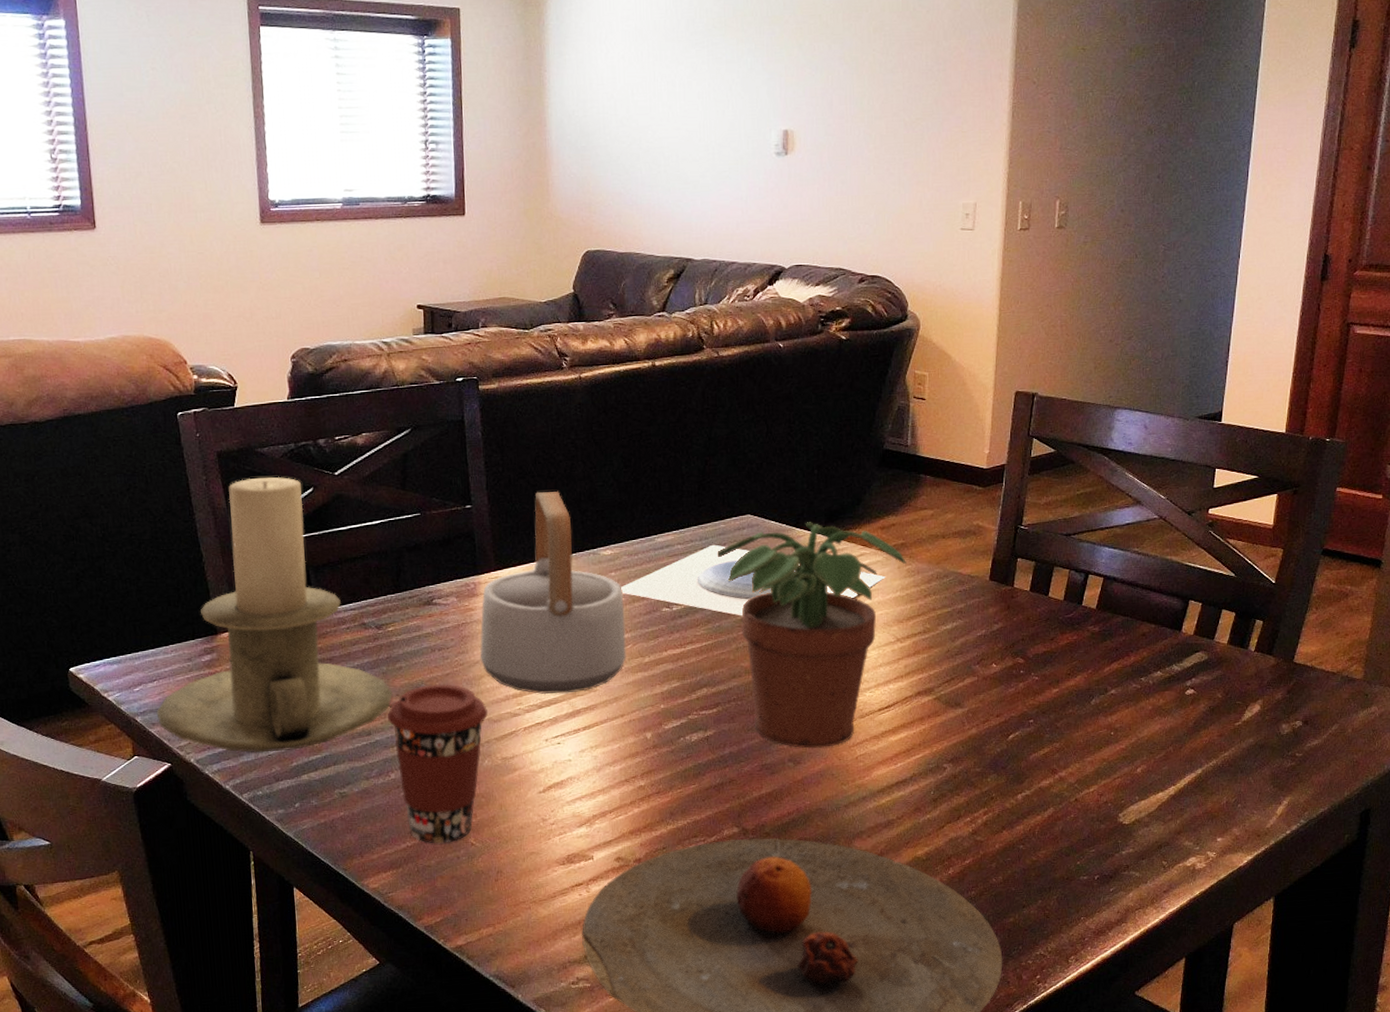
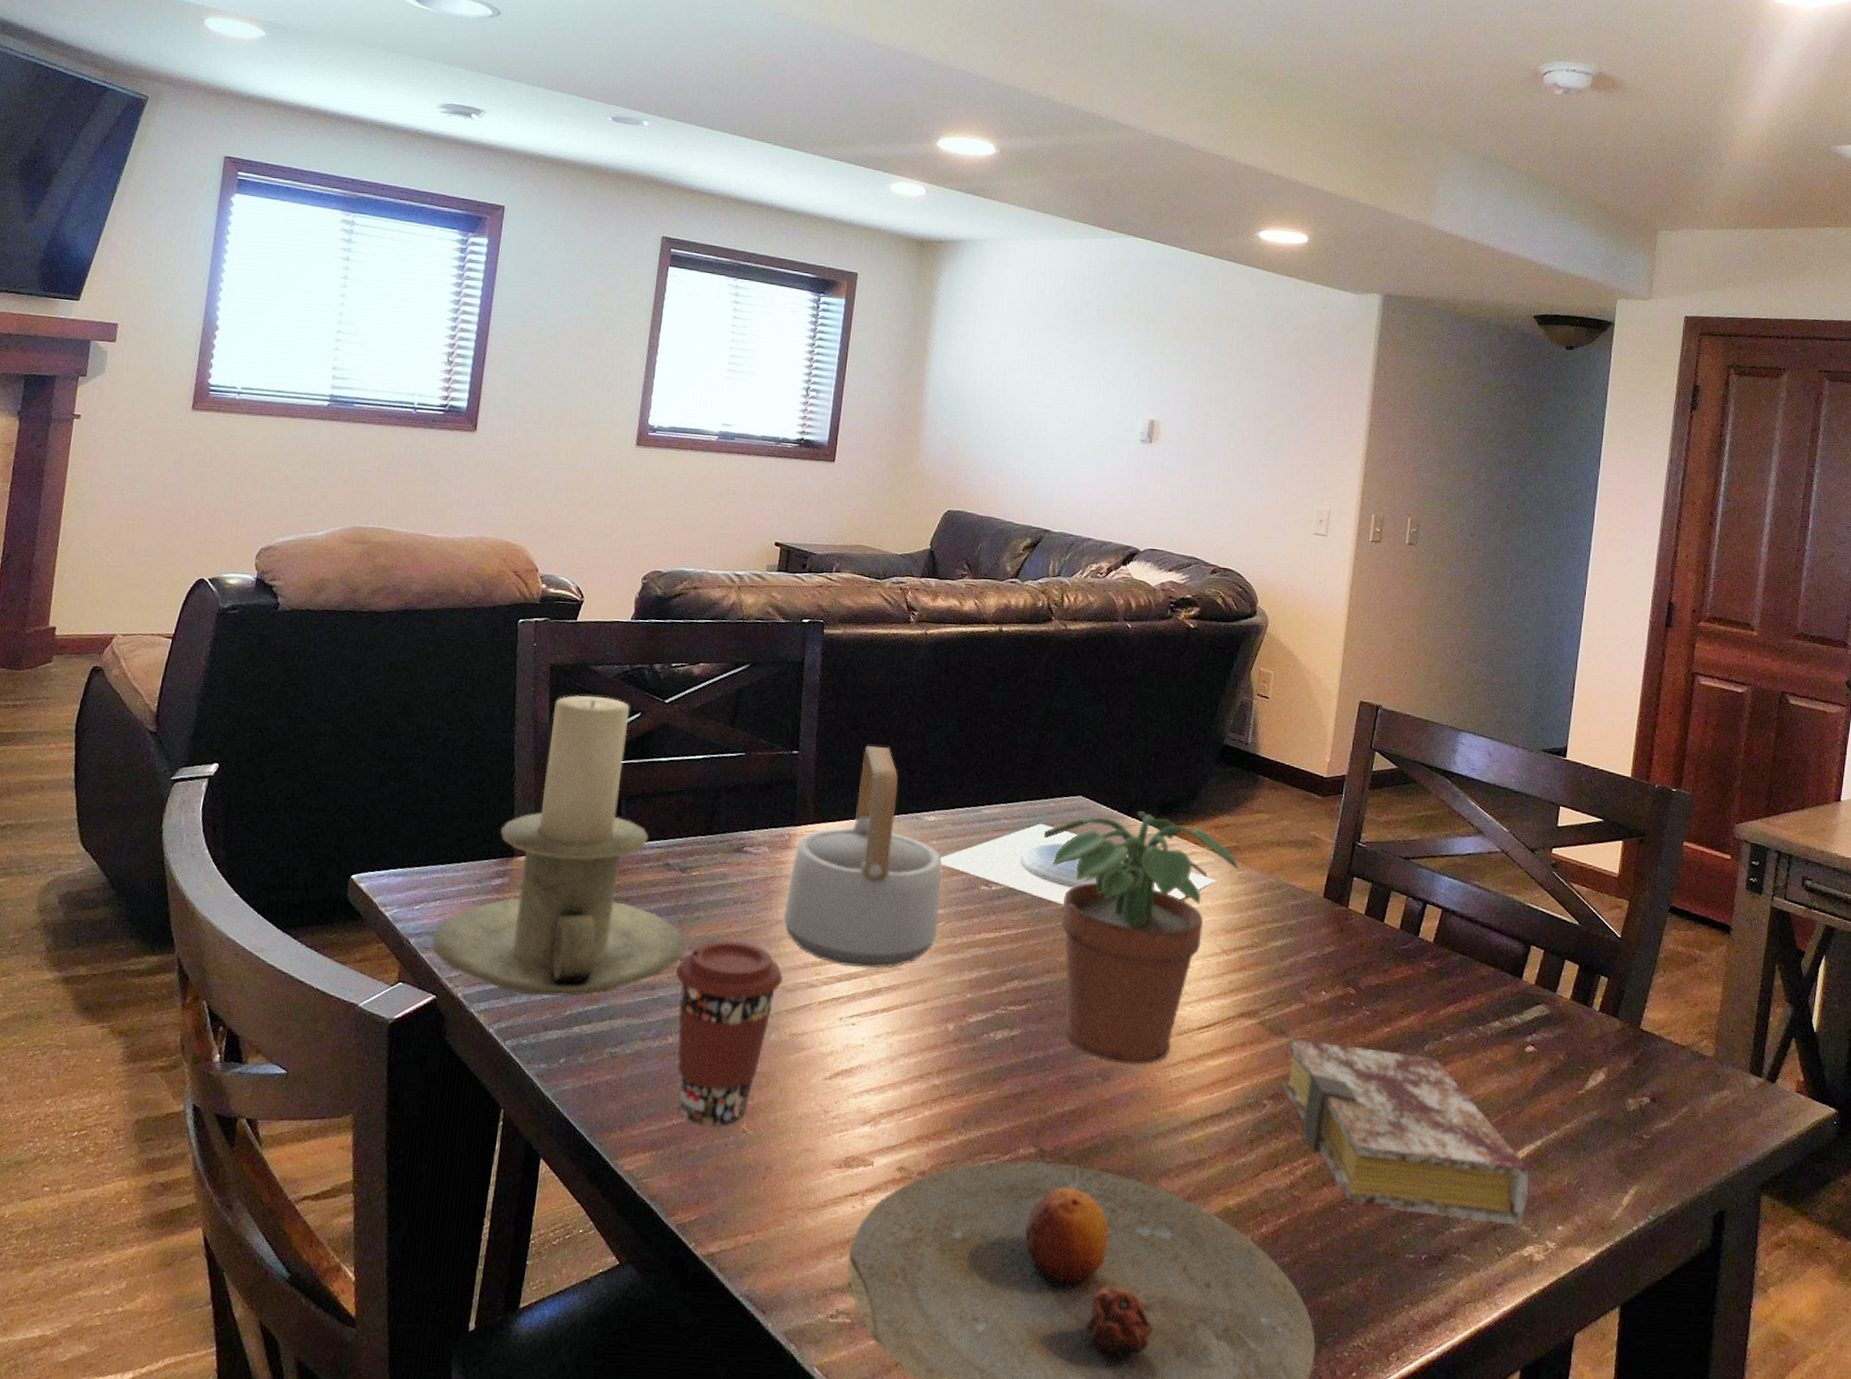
book: none [961,707,1191,843] -> present [1283,1038,1529,1226]

